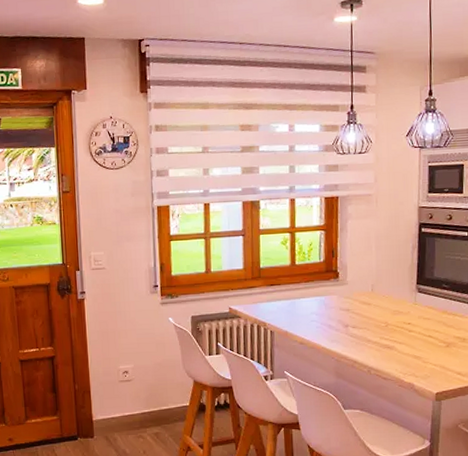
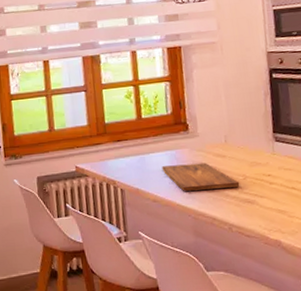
cutting board: none [310,309,382,335] -> present [162,162,240,191]

